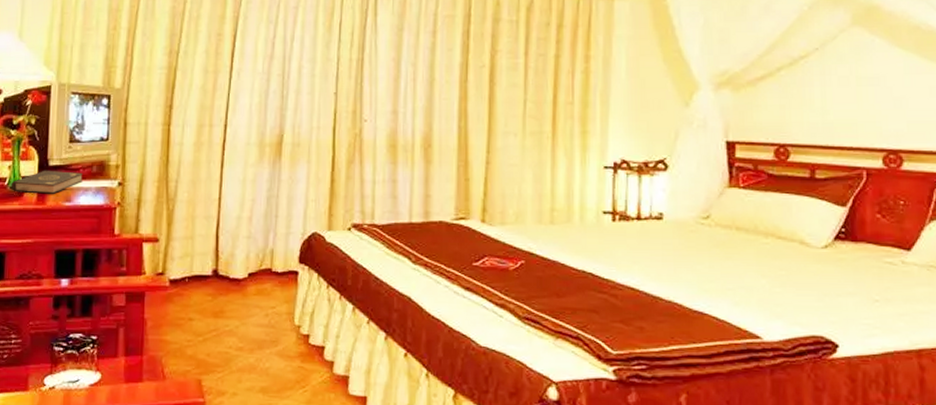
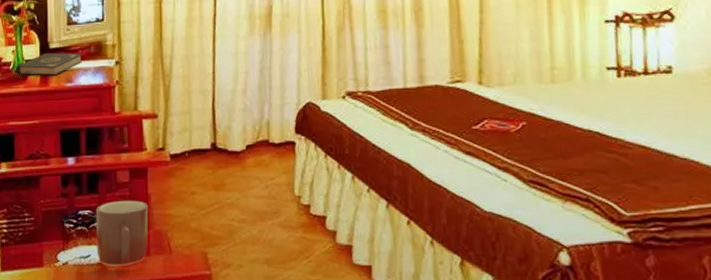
mug: none [86,324,144,394] -> present [96,200,149,268]

